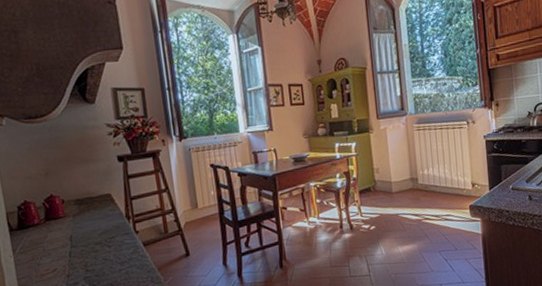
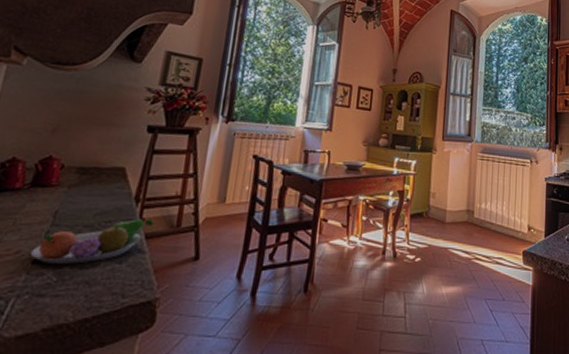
fruit bowl: none [64,231,147,275] -> present [31,219,155,264]

